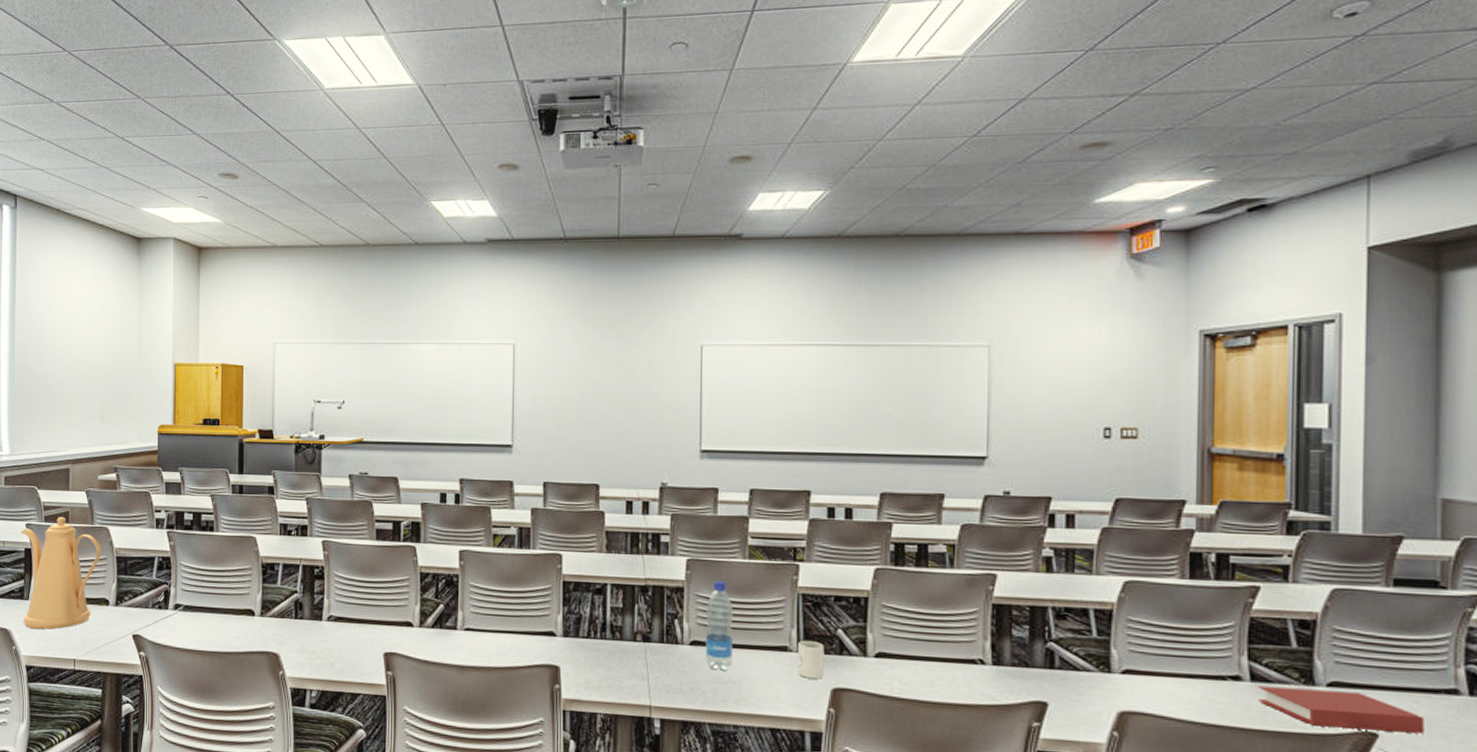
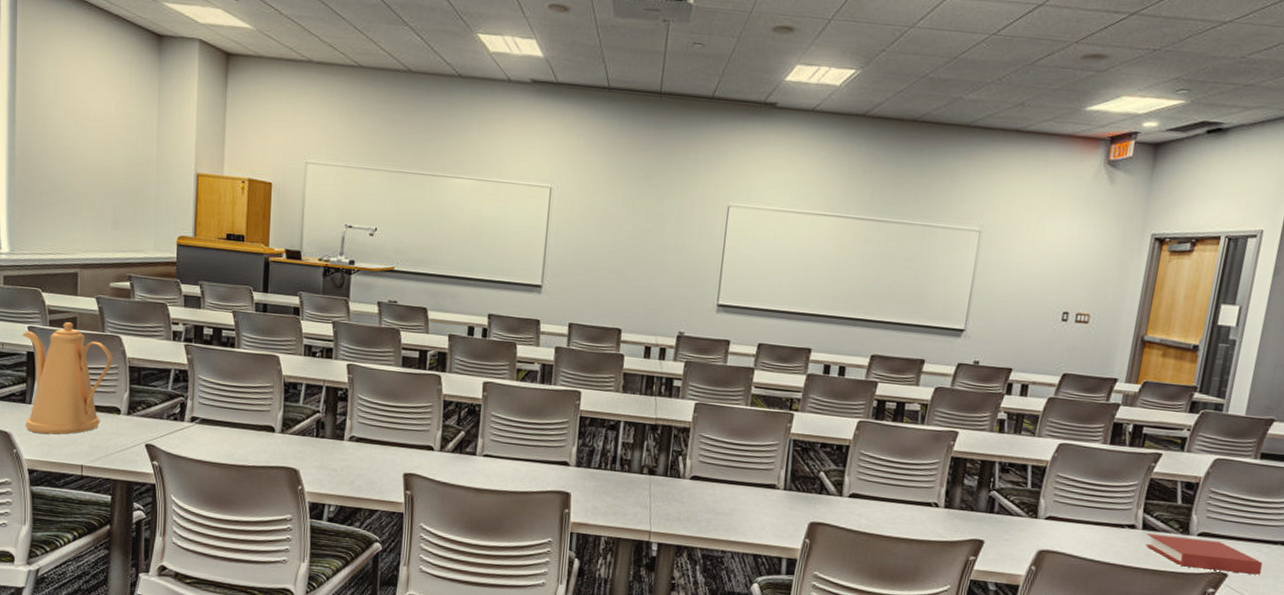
bottle: present [705,580,733,671] -> none [703,423,732,504]
mug: present [796,640,825,679] -> none [782,479,808,514]

